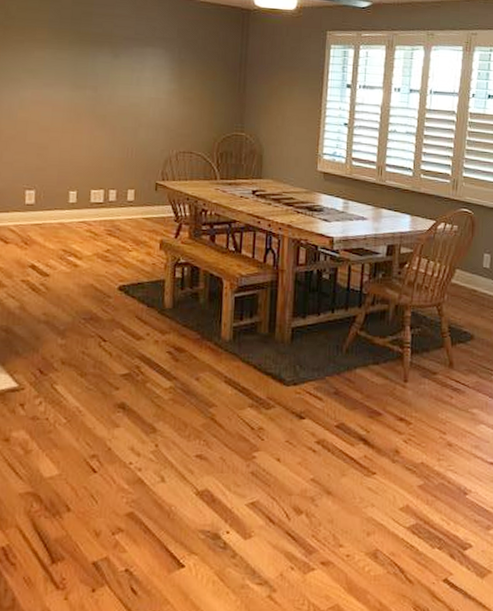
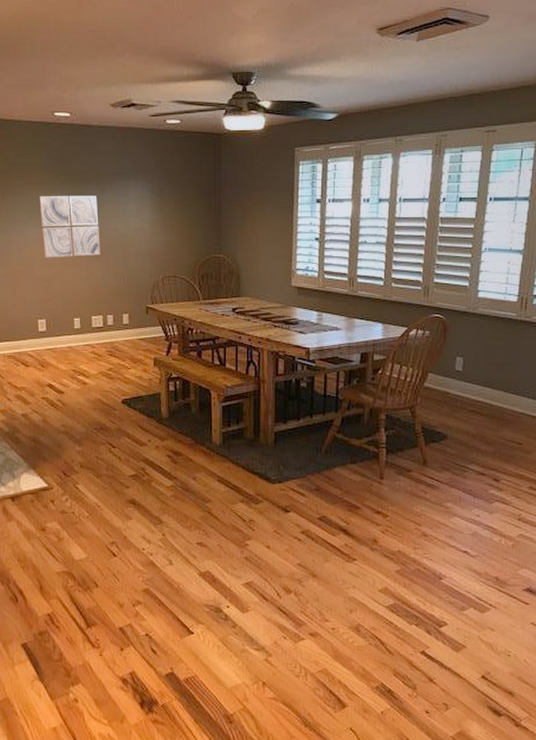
wall art: none [40,54,109,124] -> present [39,195,100,258]

